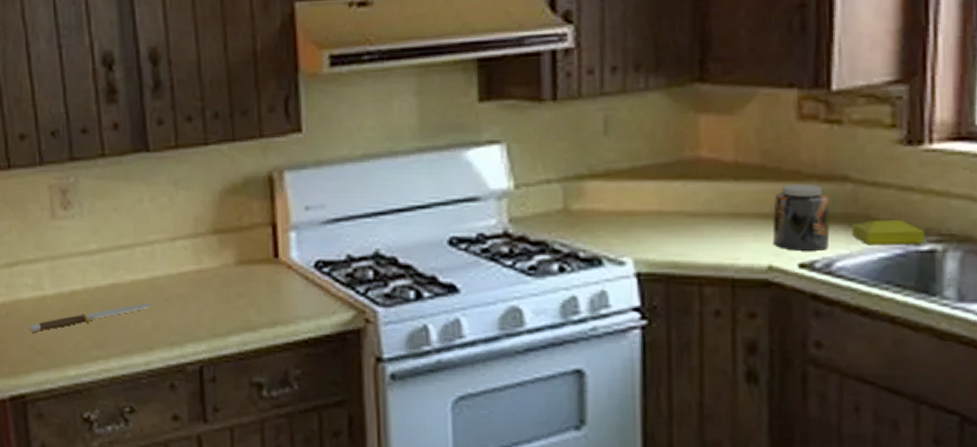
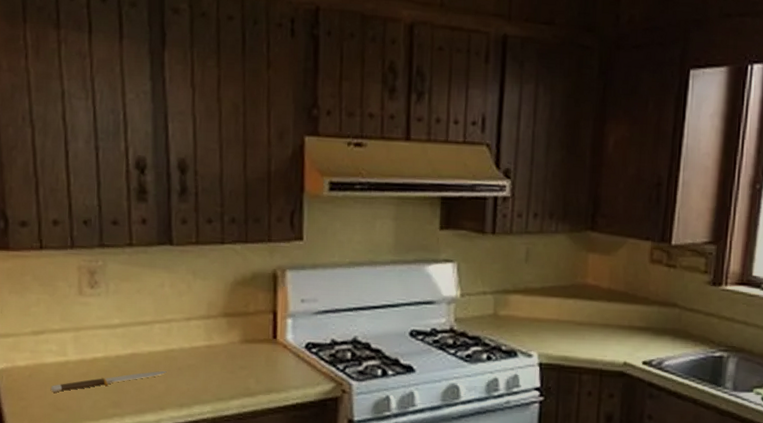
jar: present [772,183,830,251] -> none [627,306,664,353]
sponge: present [835,220,926,246] -> none [666,334,718,352]

